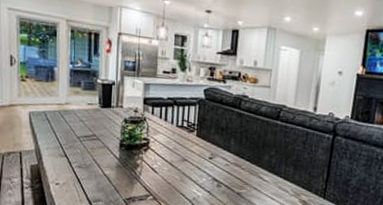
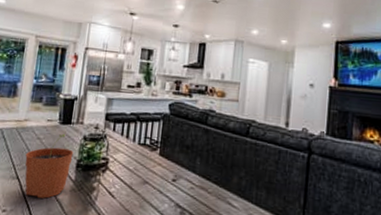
plant pot: none [71,116,116,174] -> present [24,133,74,199]

